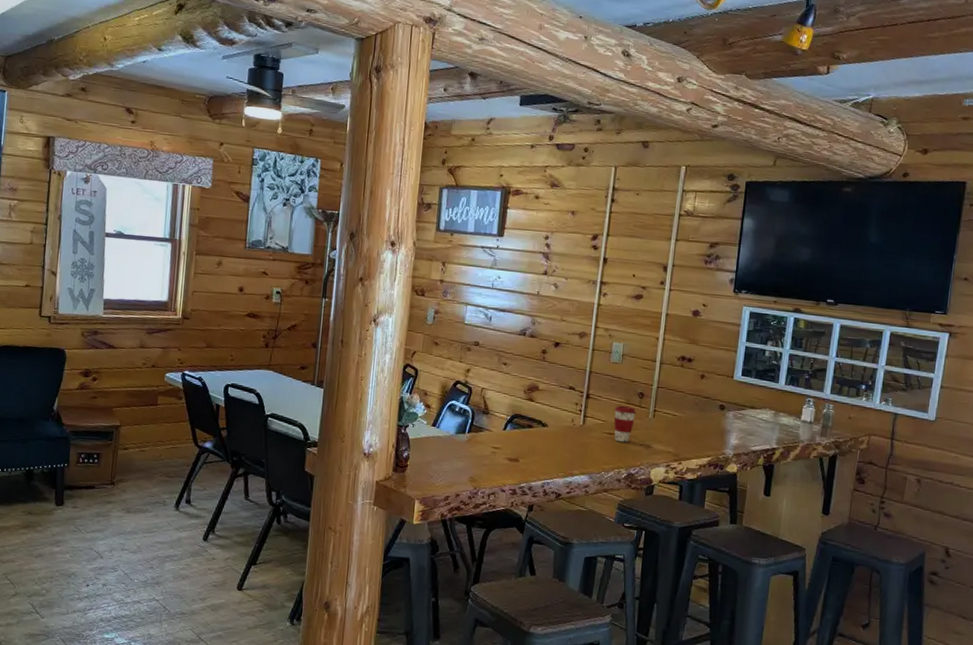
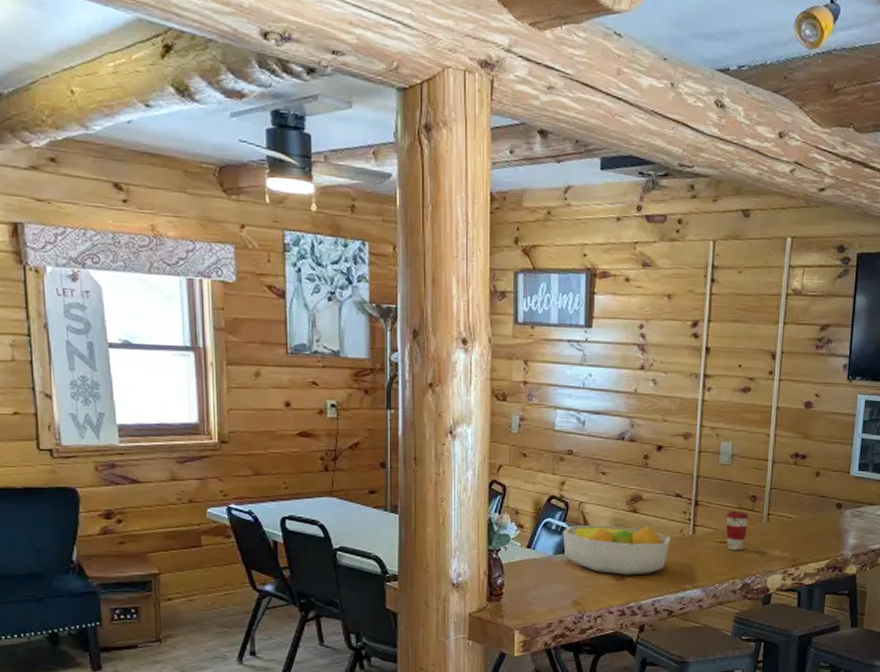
fruit bowl: none [464,408,562,458] -> present [562,524,671,575]

